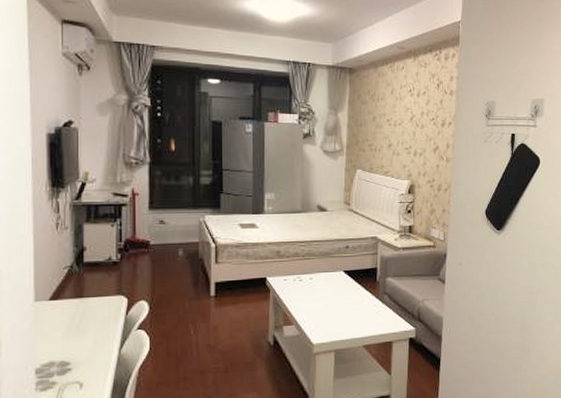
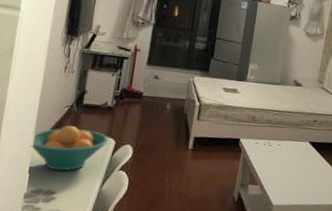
fruit bowl: none [32,287,120,340] -> present [30,125,109,171]

